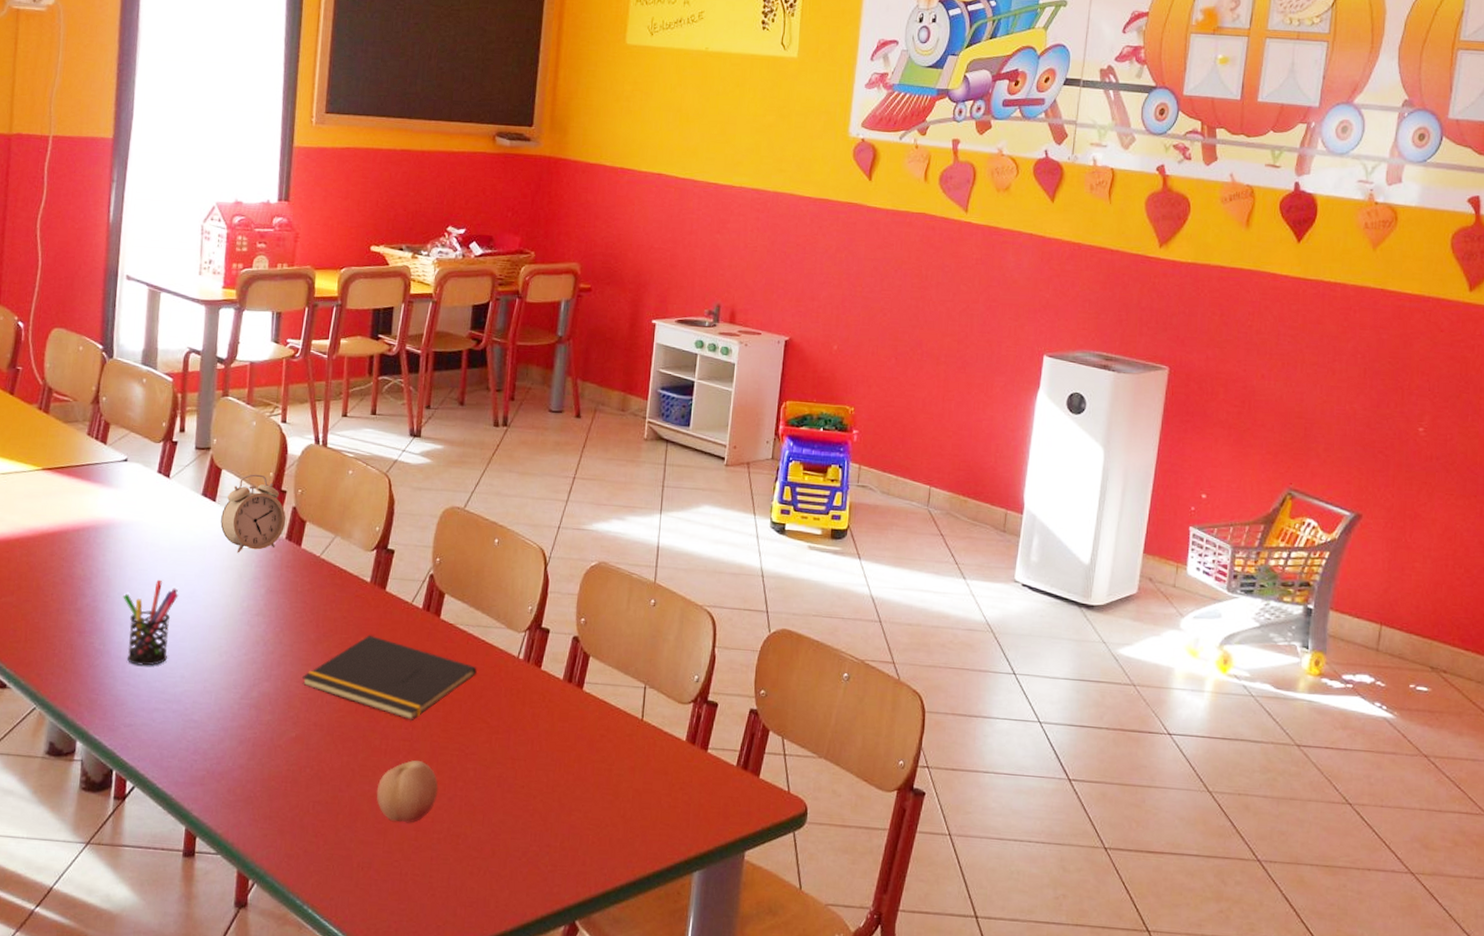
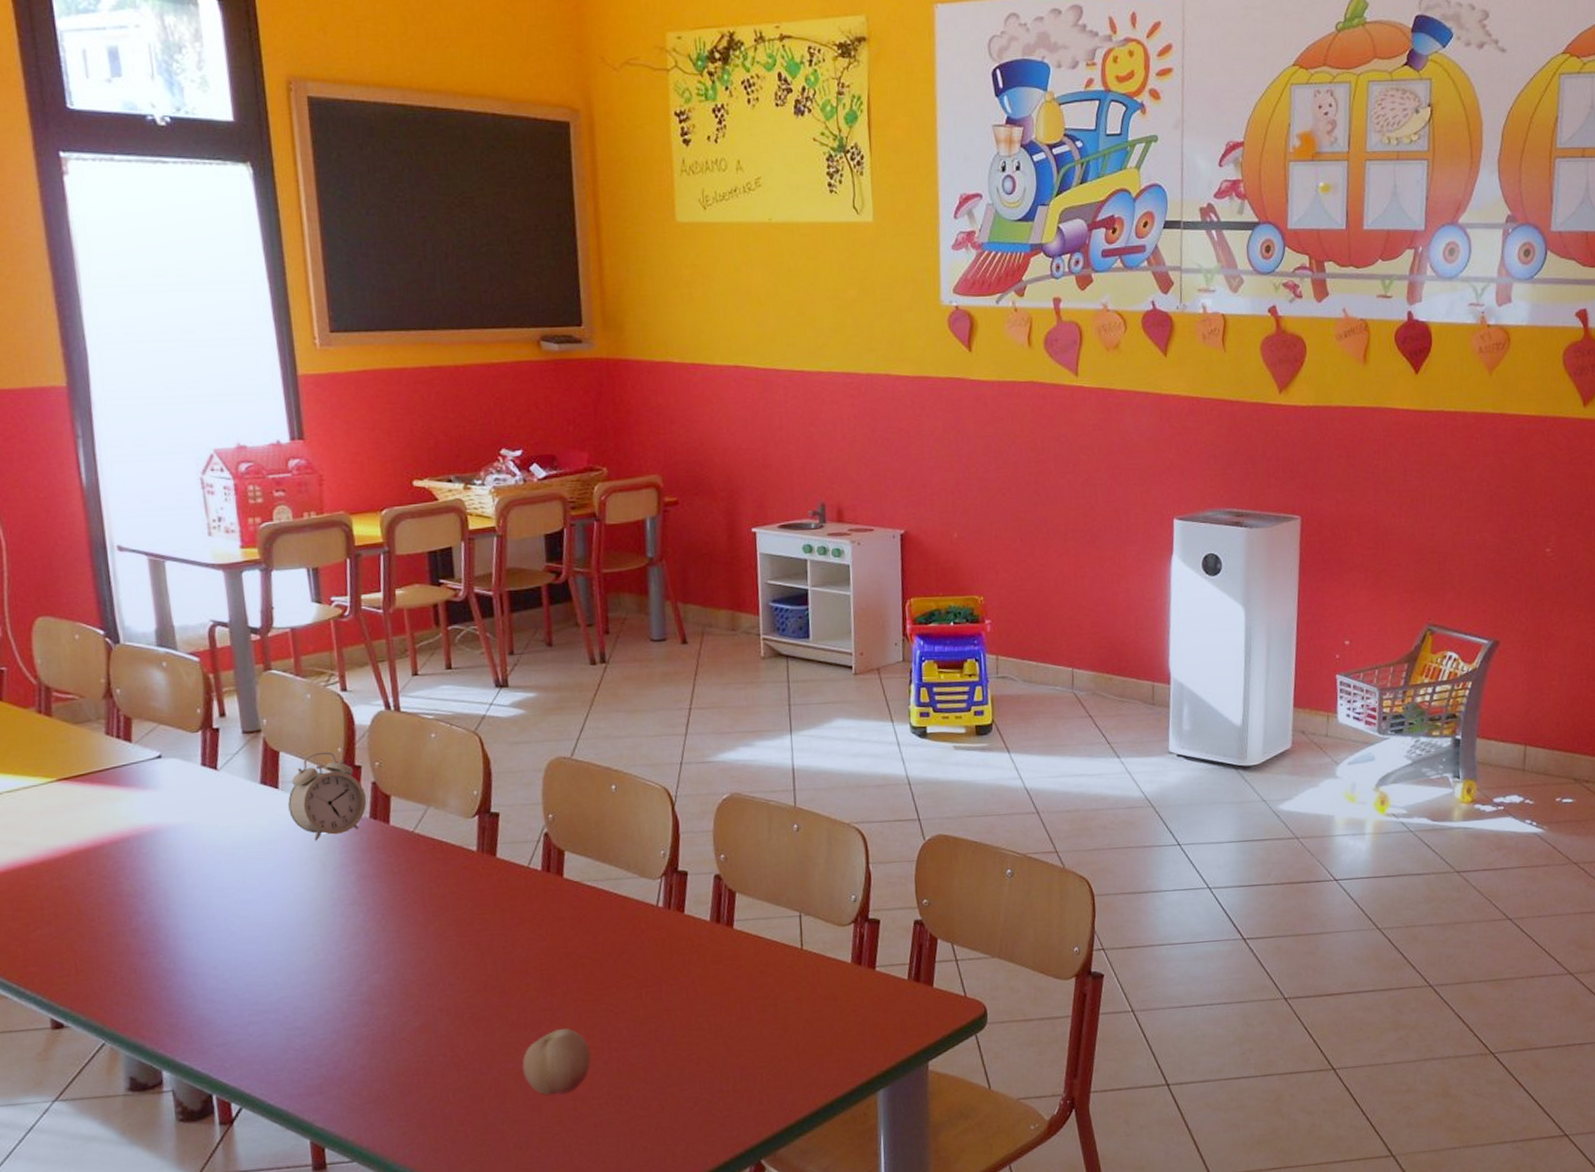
pen holder: present [123,579,179,666] -> none [186,883,254,979]
notepad: present [301,635,477,720] -> none [415,906,614,989]

